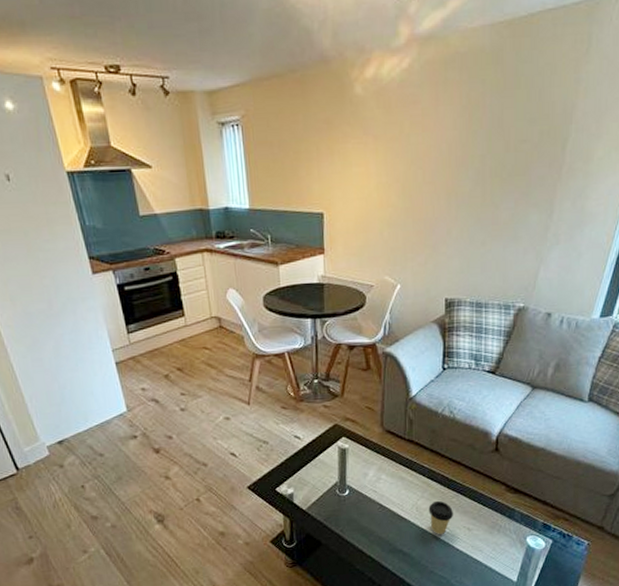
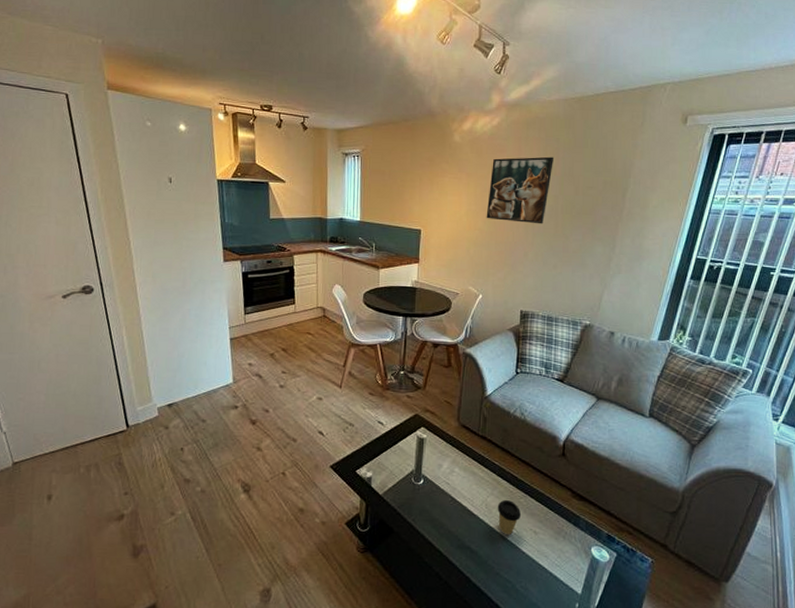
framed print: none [400,104,480,193] -> present [486,156,555,224]

